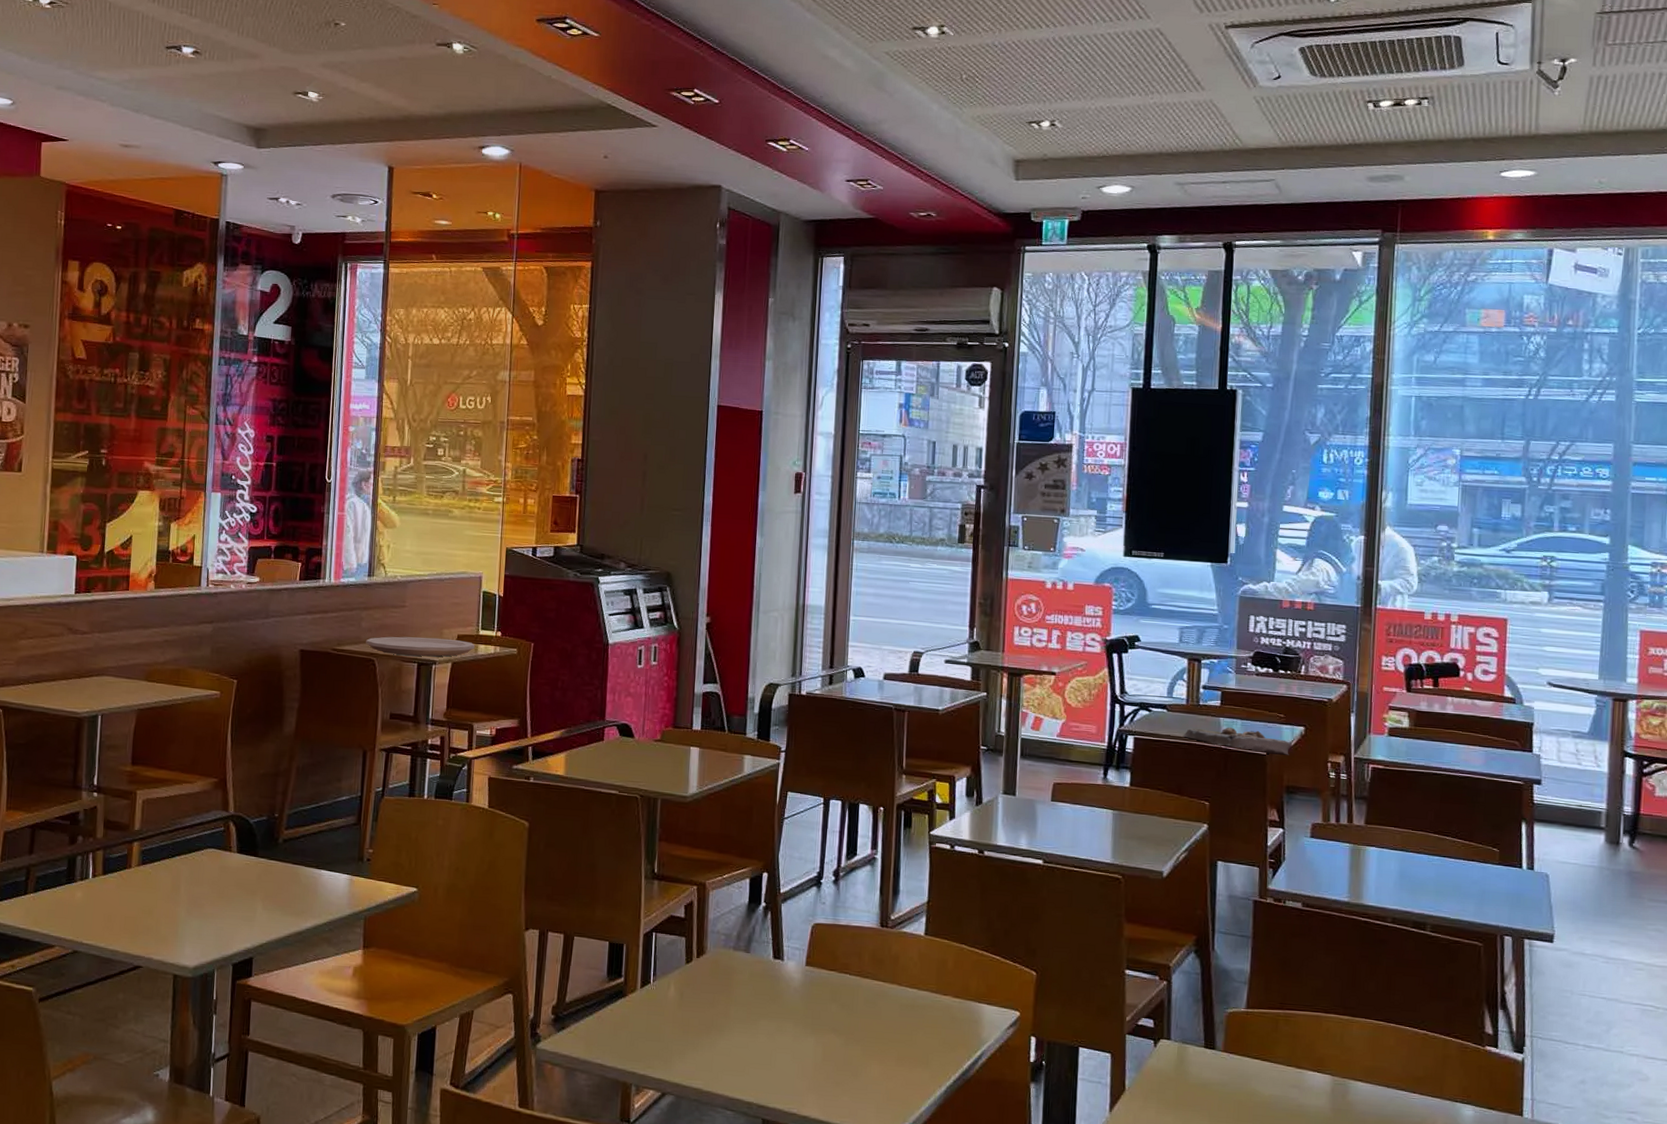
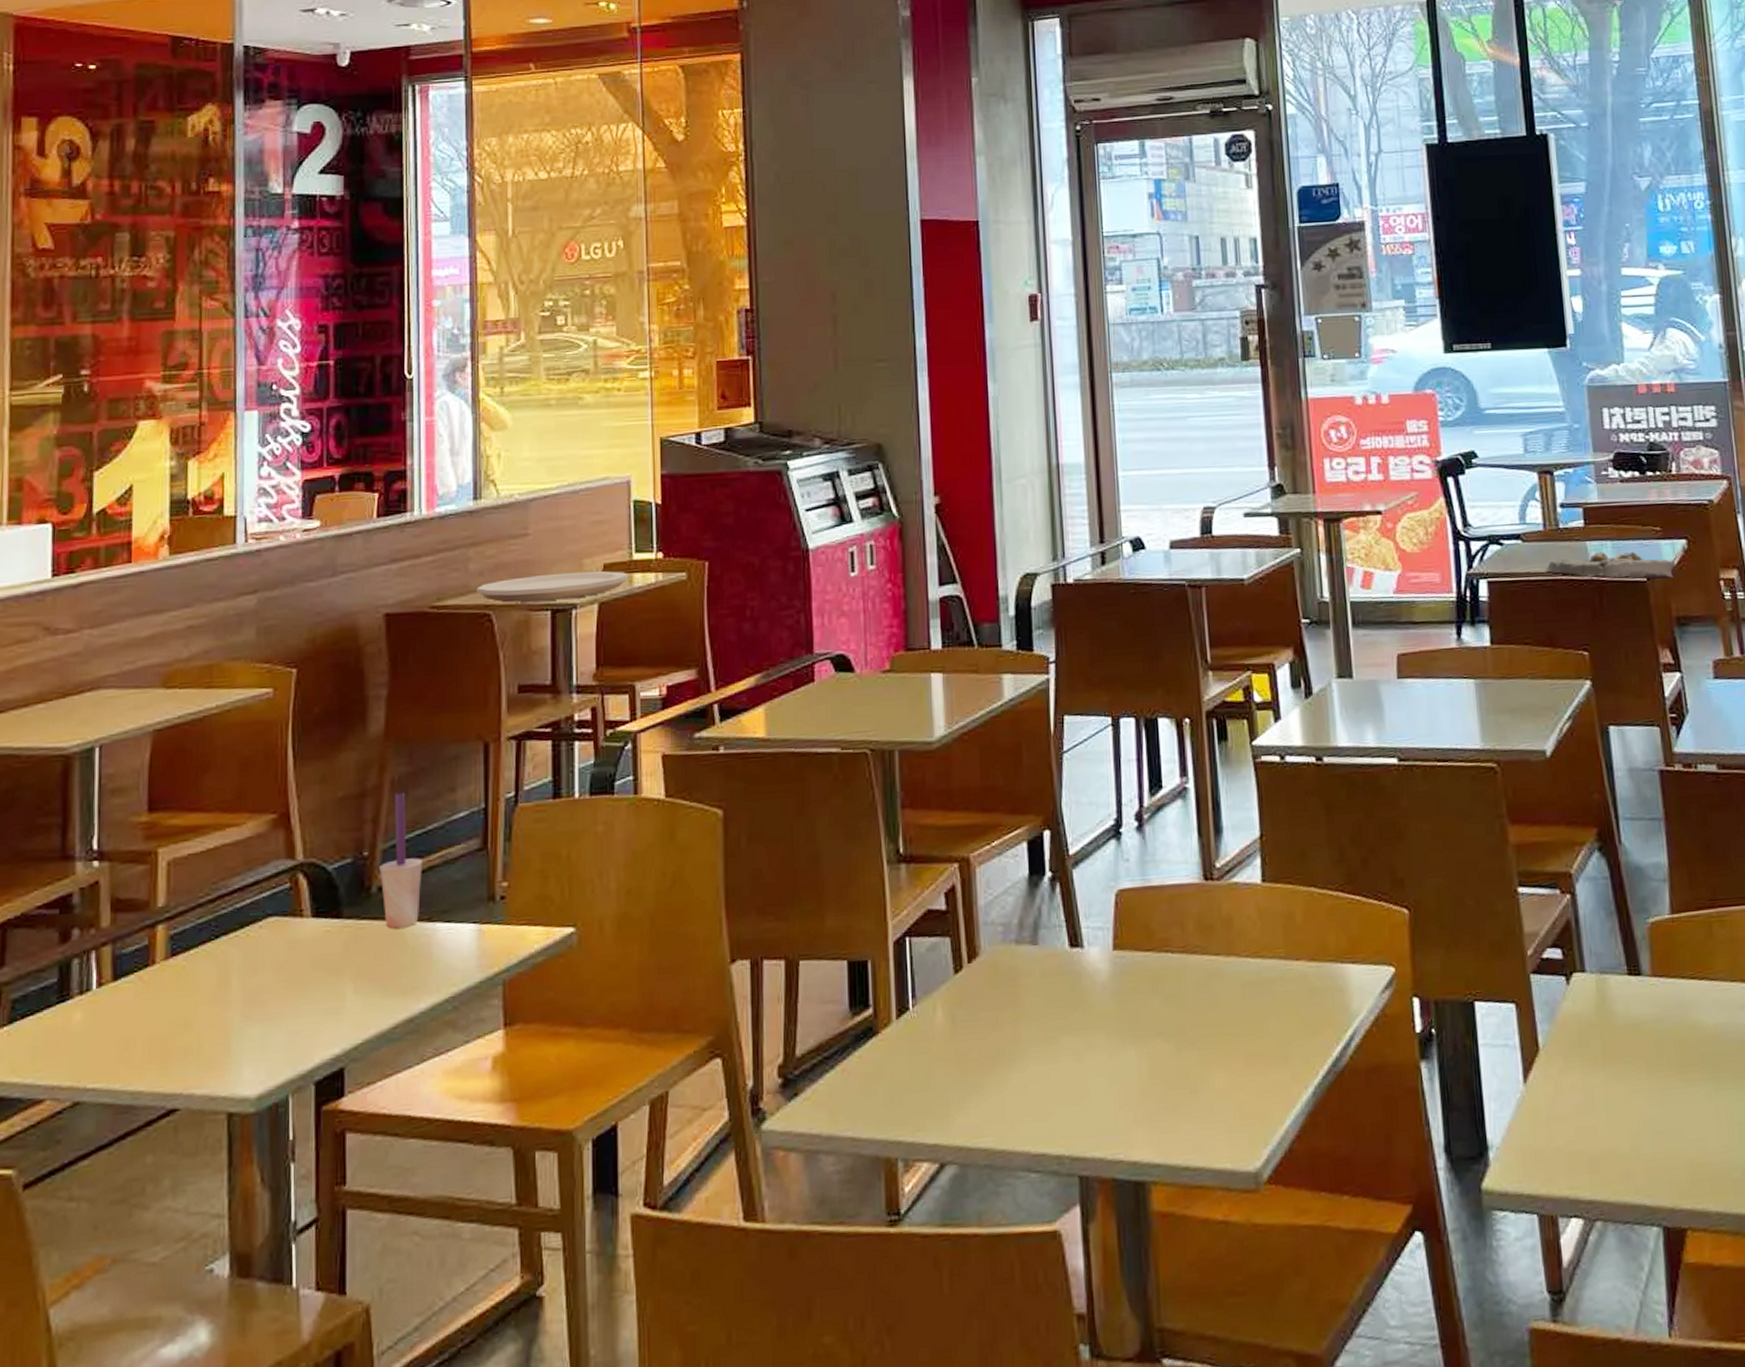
beverage cup: none [285,776,315,871] -> present [379,792,423,930]

